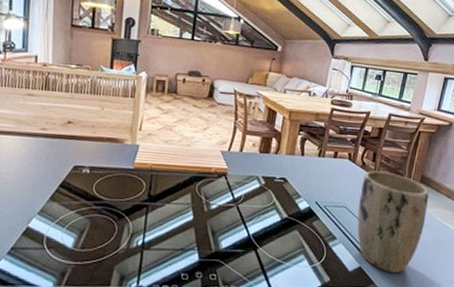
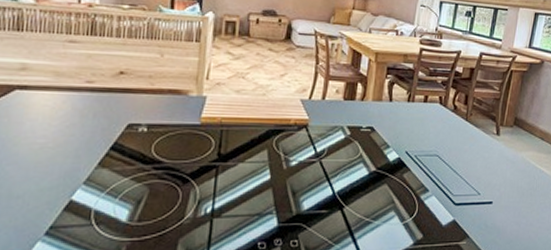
plant pot: present [357,170,429,274] -> none [450,114,523,225]

